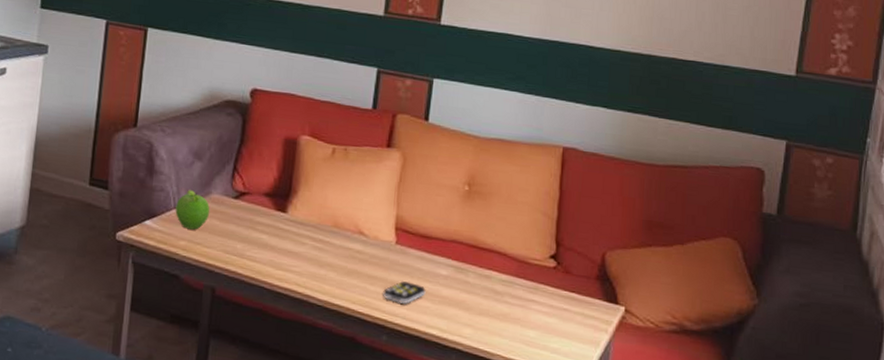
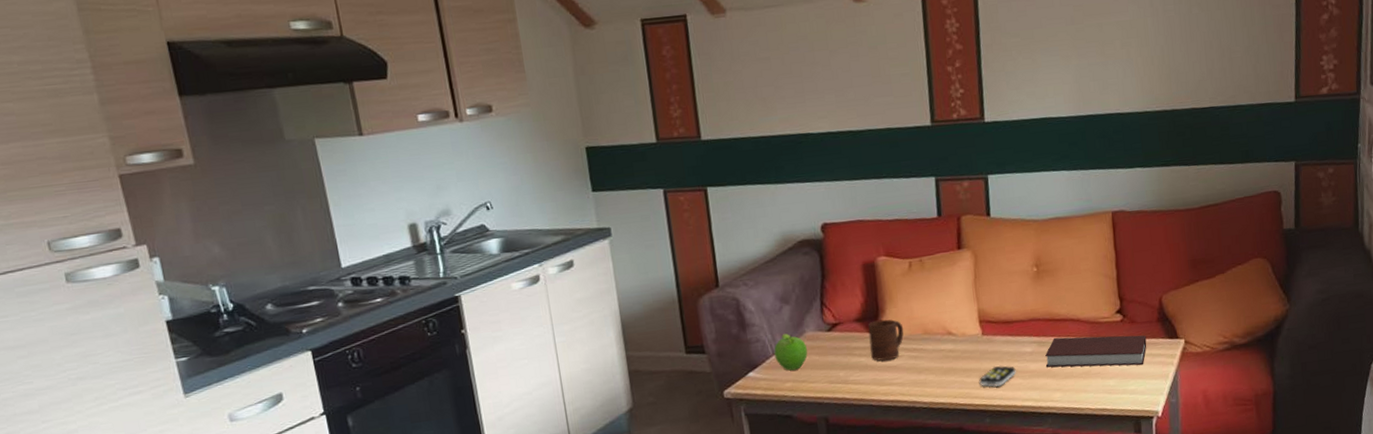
cup: none [273,199,314,245] -> present [868,319,904,361]
notebook: none [459,266,580,324] -> present [1045,335,1147,368]

